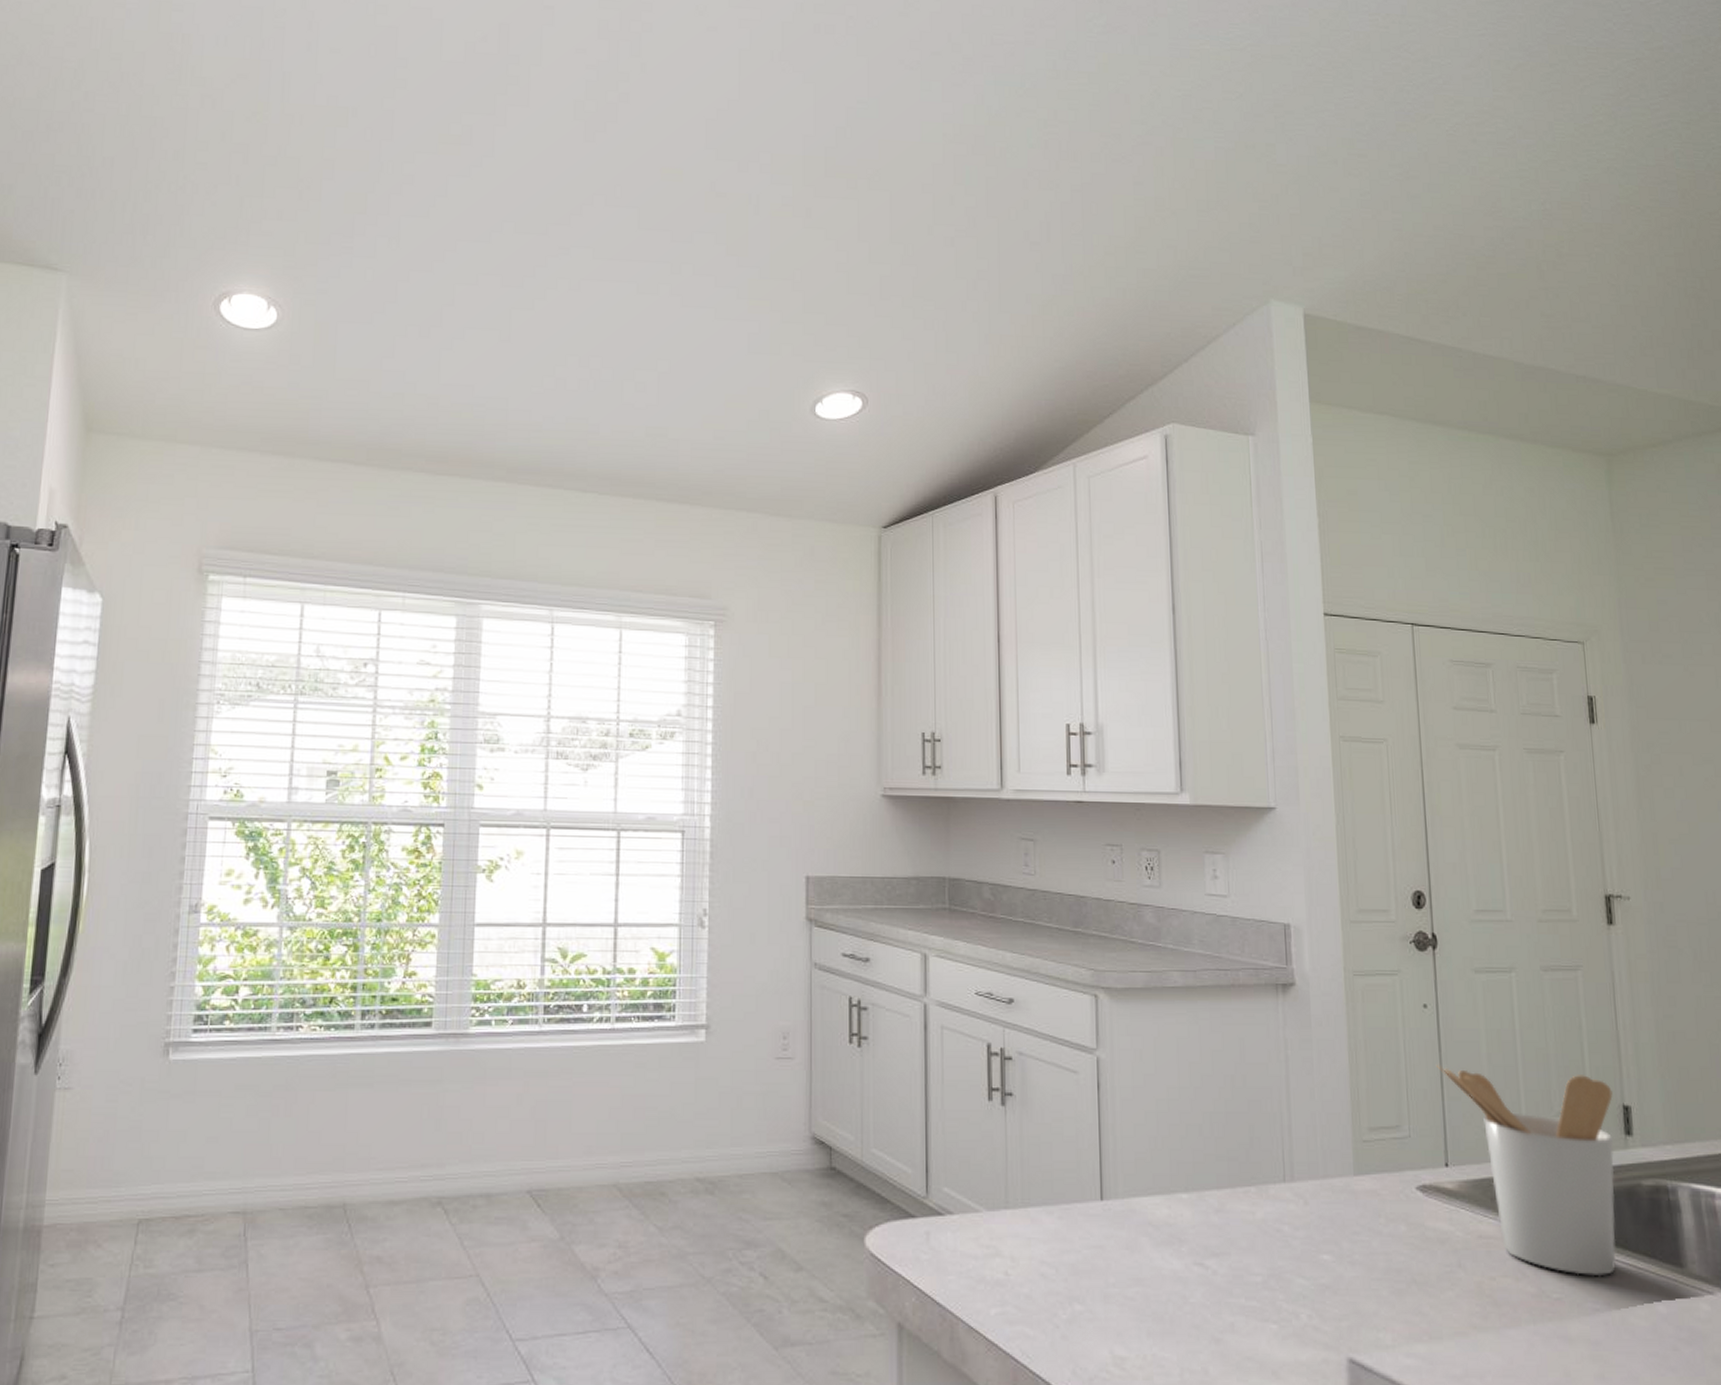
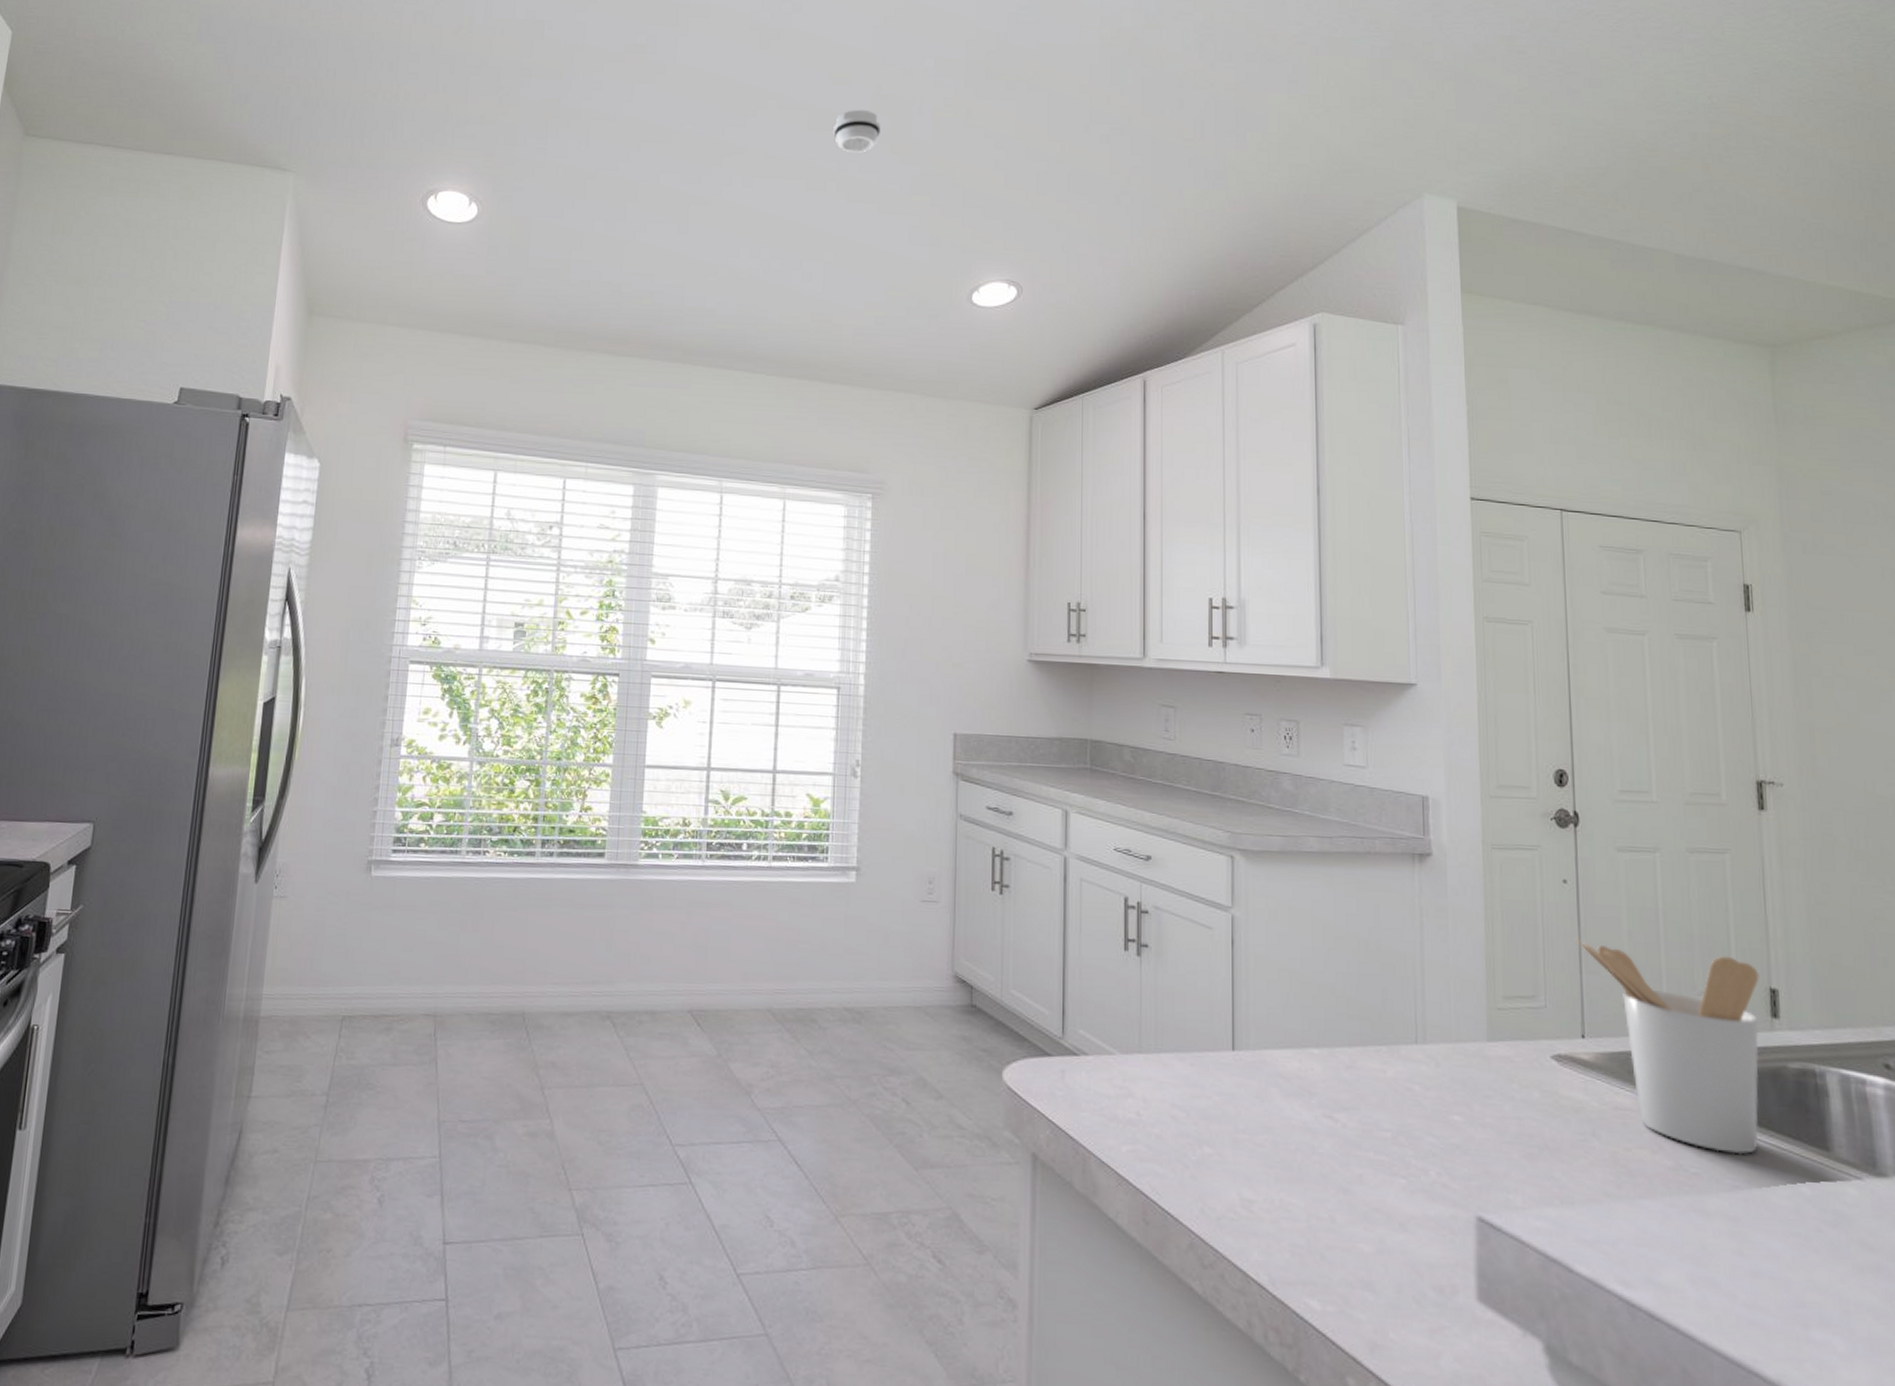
smoke detector: none [665,208,717,254] -> present [833,109,882,153]

